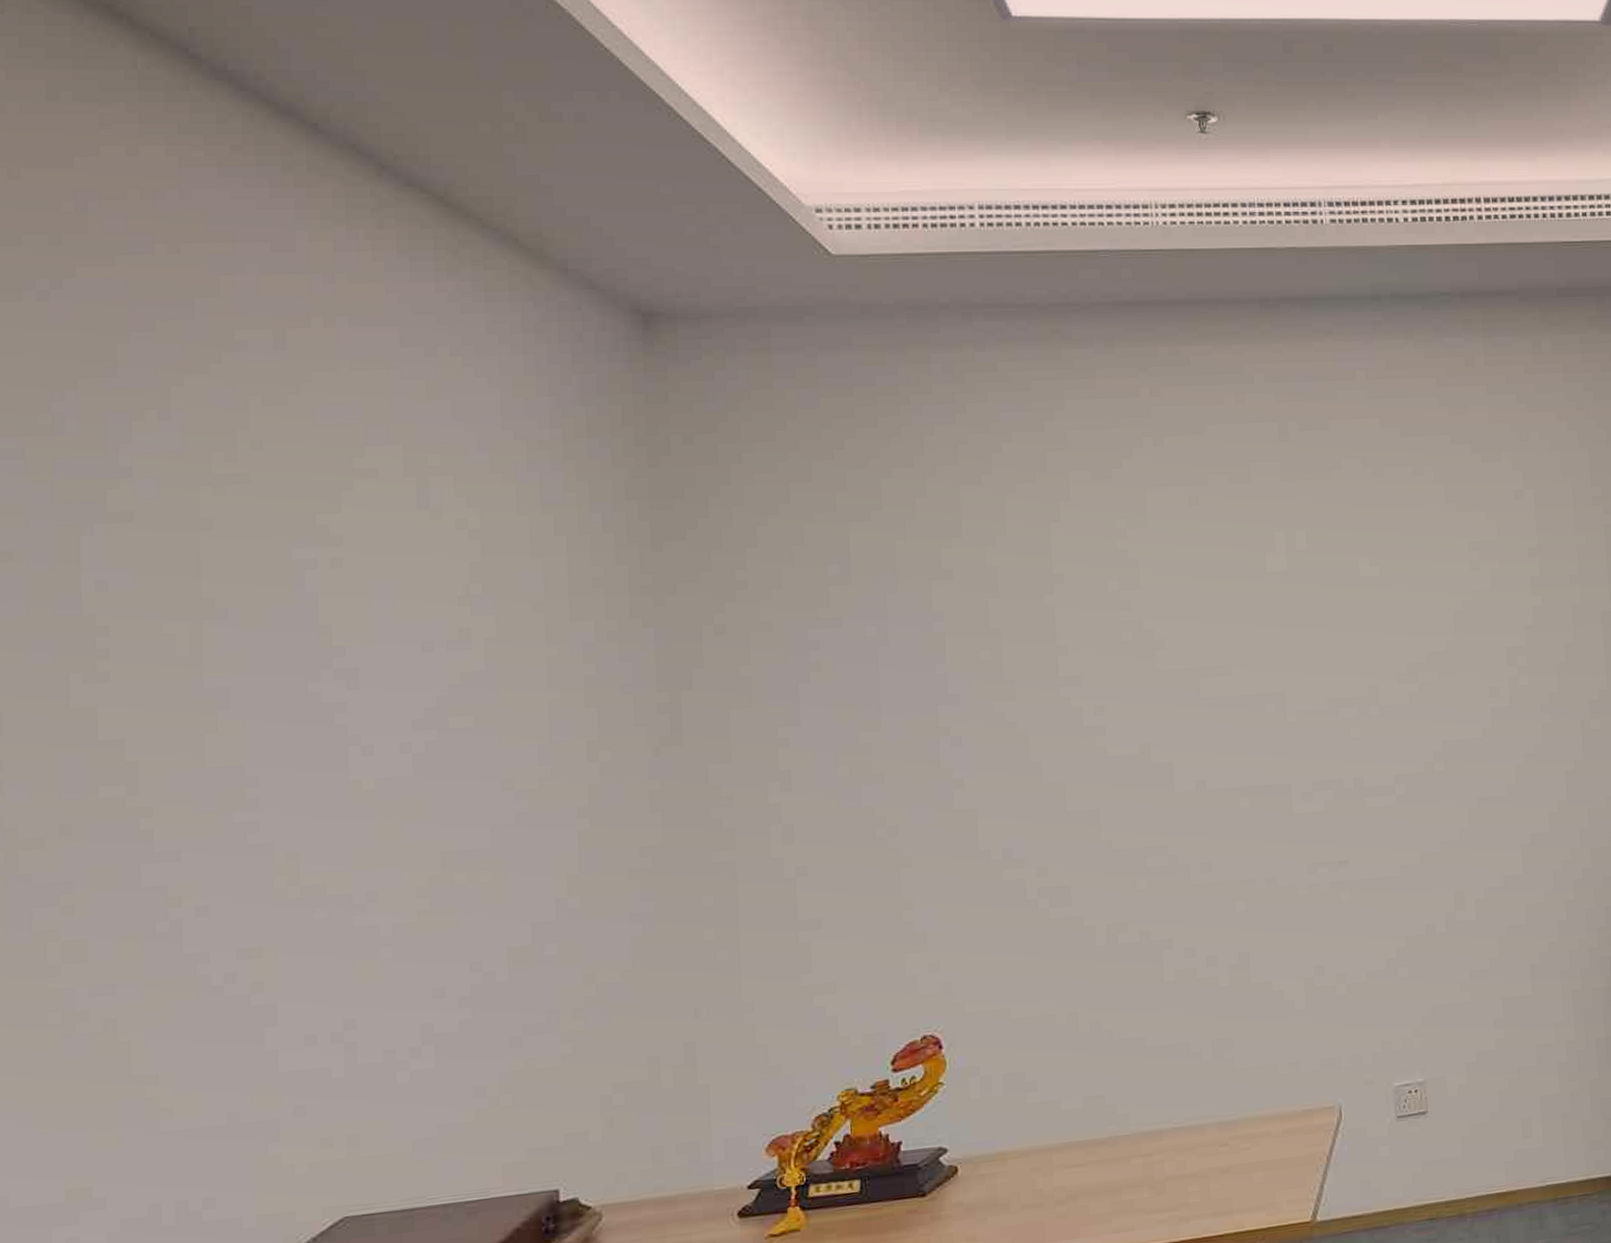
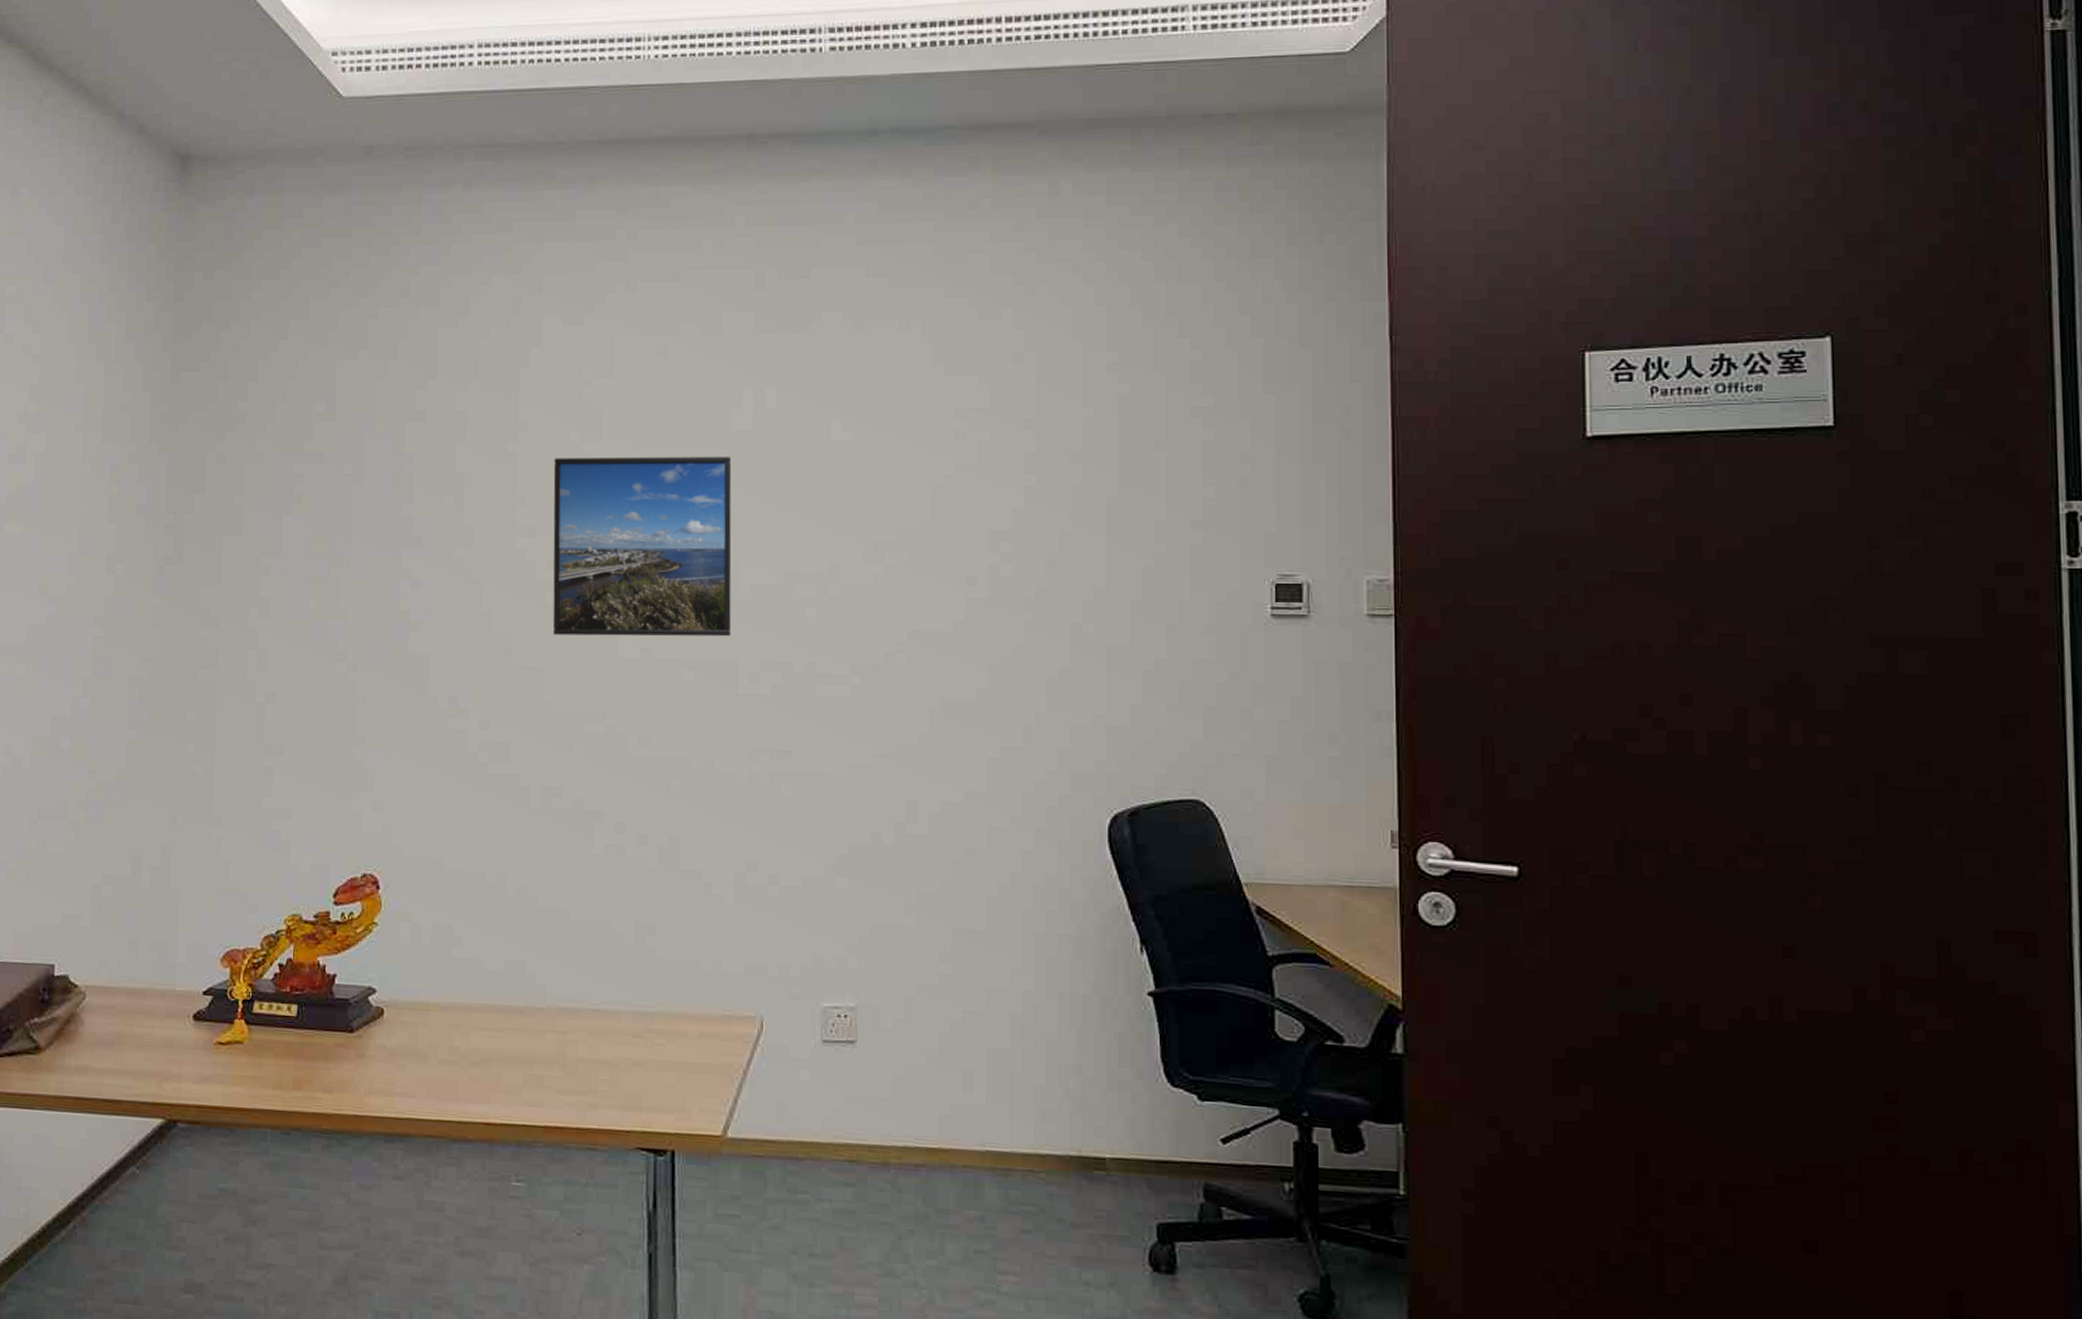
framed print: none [1093,596,1282,777] -> present [552,457,732,637]

